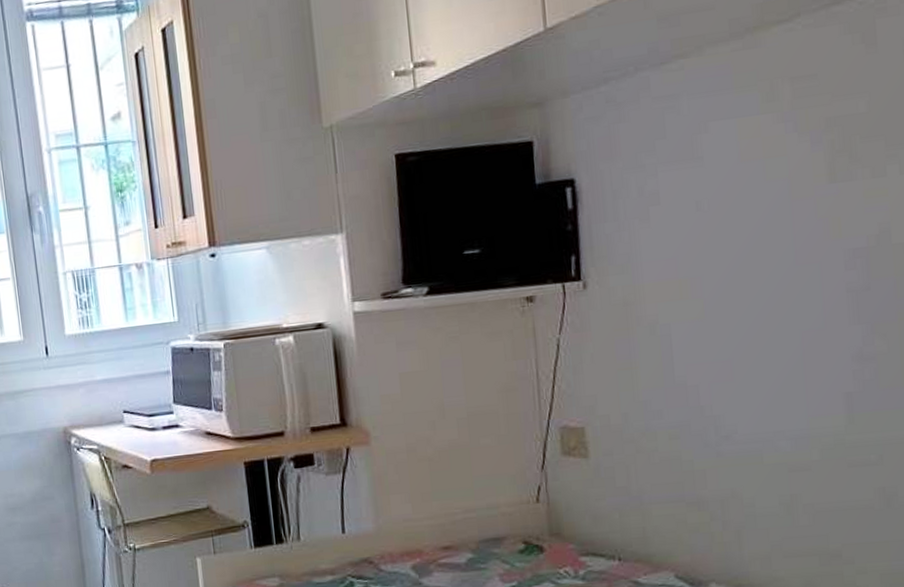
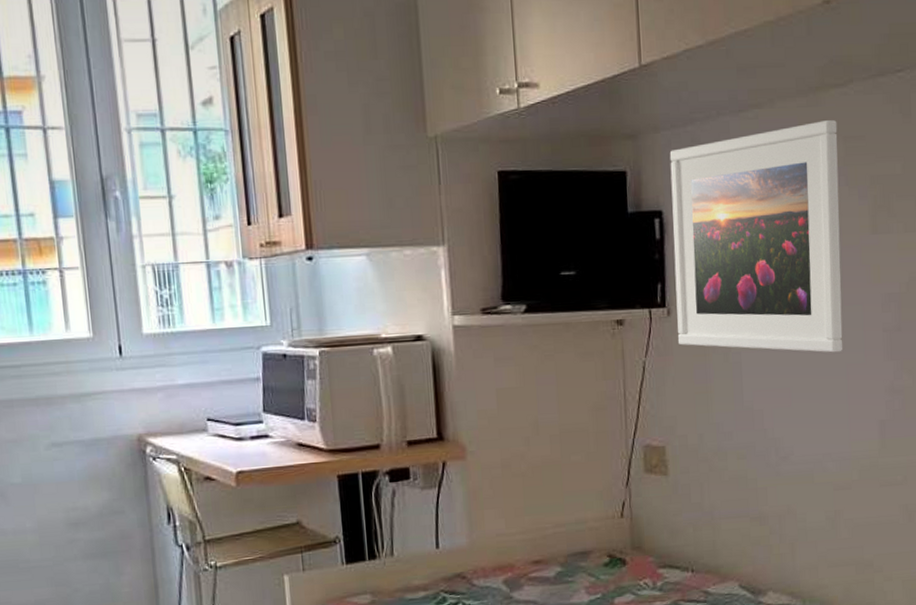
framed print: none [581,60,797,320] -> present [669,119,843,353]

